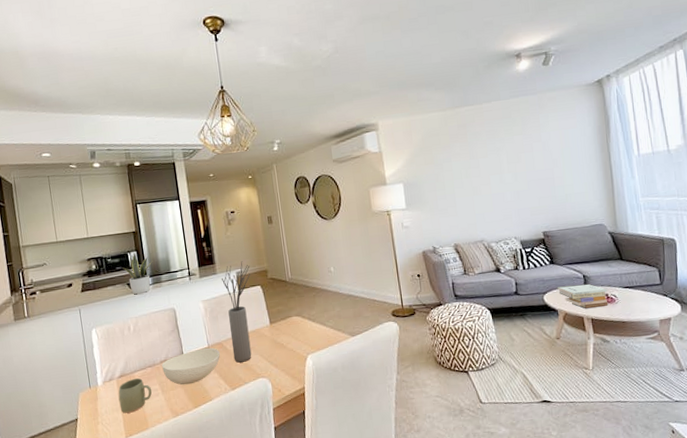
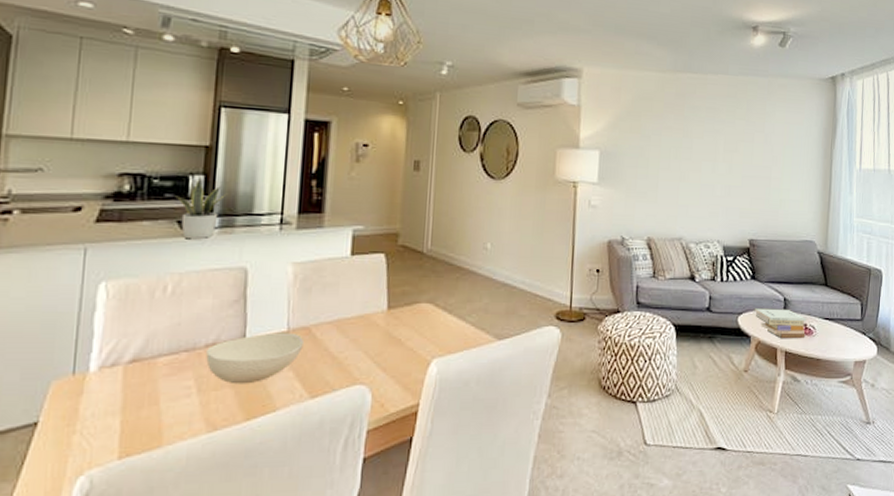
mug: present [118,378,152,414] -> none [119,367,180,420]
vase: present [222,261,252,363] -> none [323,215,376,359]

